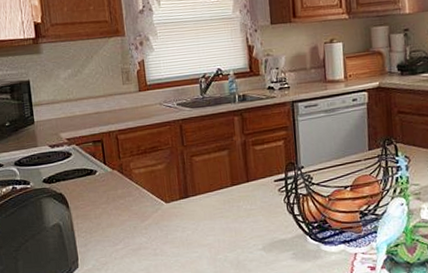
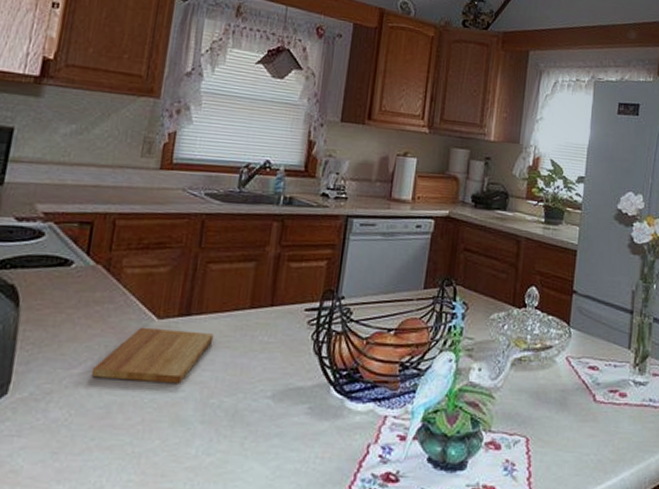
cutting board: none [129,208,210,250] -> present [91,327,214,384]

